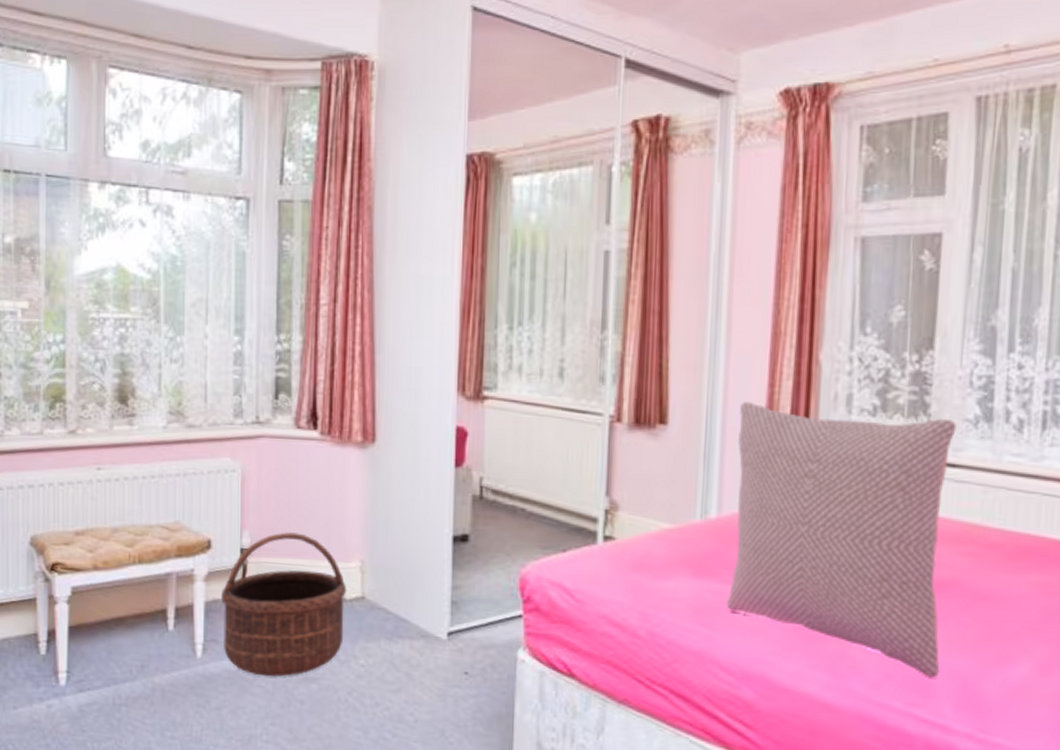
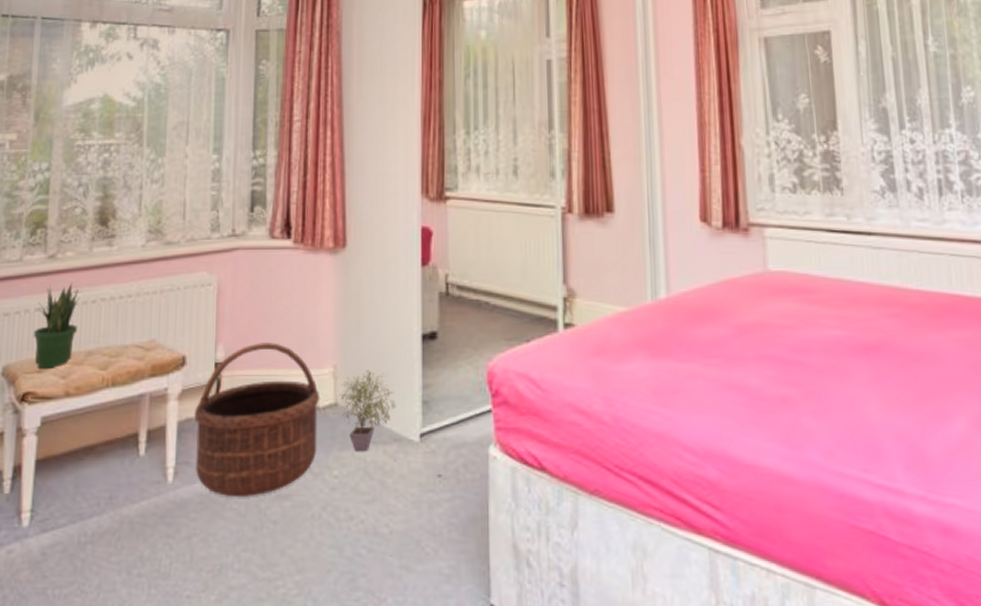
planter: none [58,459,103,542] -> present [33,283,80,368]
potted plant: none [366,567,424,645] -> present [339,370,396,452]
pillow: present [727,402,957,678] -> none [677,187,886,441]

